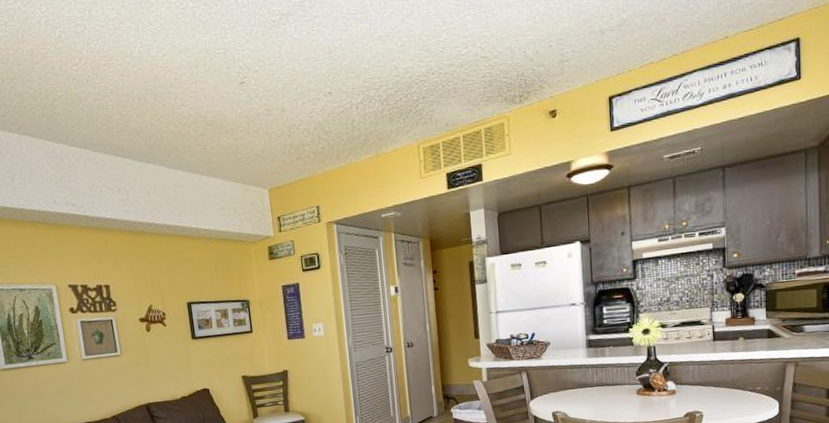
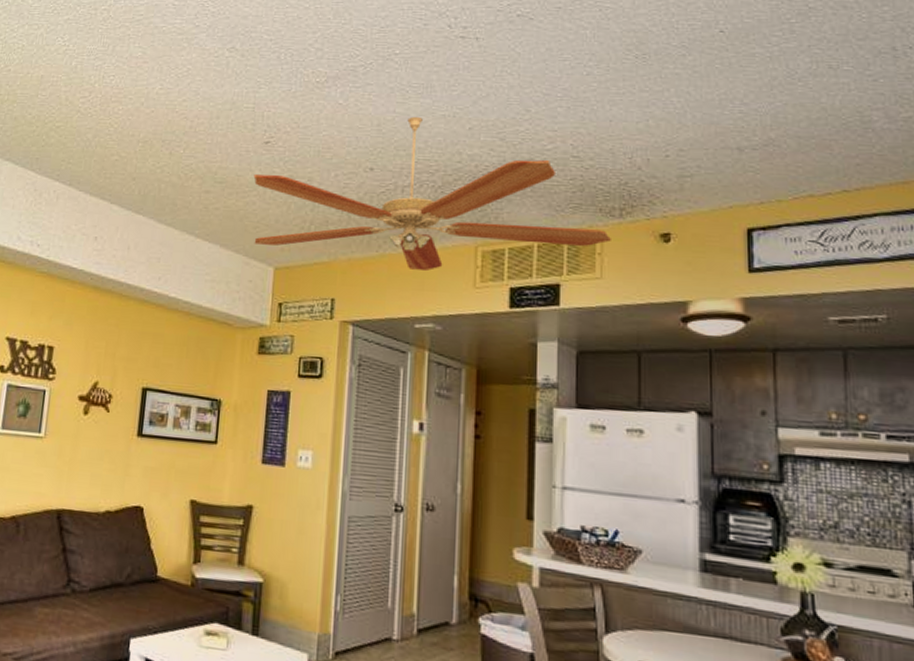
ceiling fan: none [237,40,515,173] -> present [253,116,611,271]

